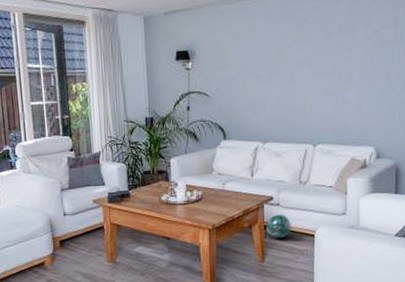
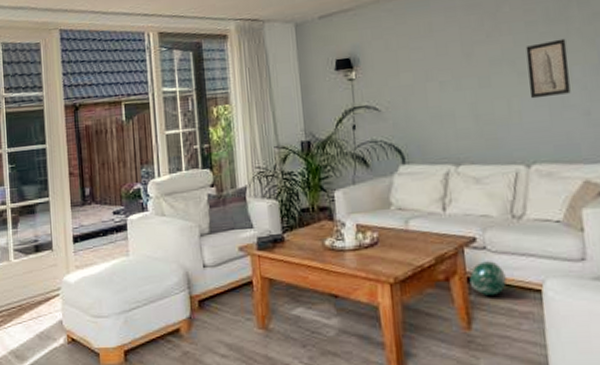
wall art: none [321,49,351,95] -> present [525,38,571,99]

